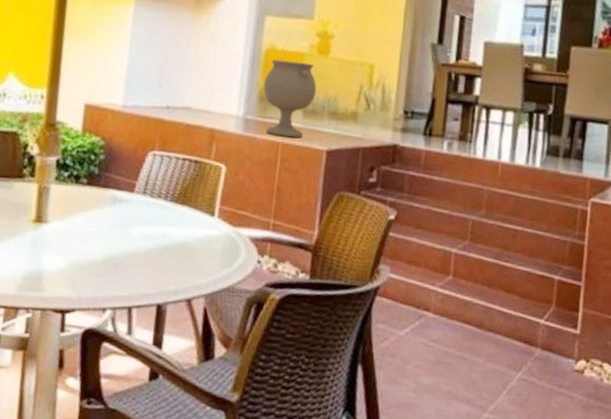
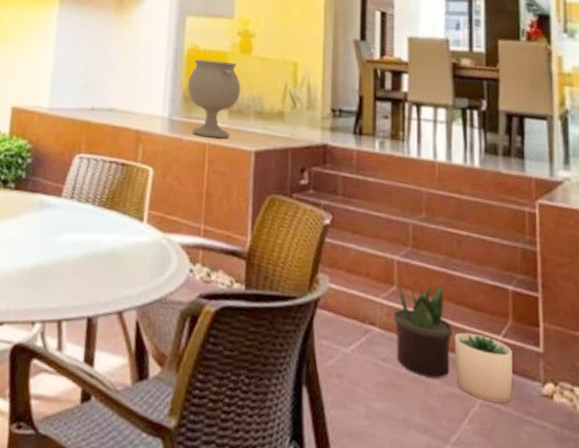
planter: none [446,264,500,357] -> present [394,273,453,378]
planter: none [499,316,552,378] -> present [454,332,513,404]

